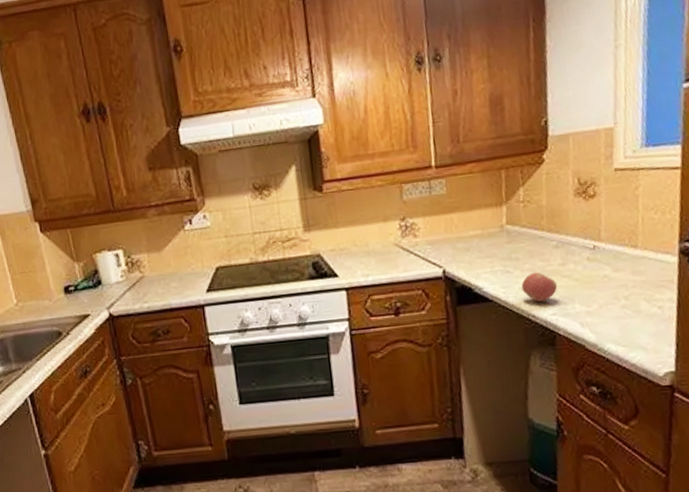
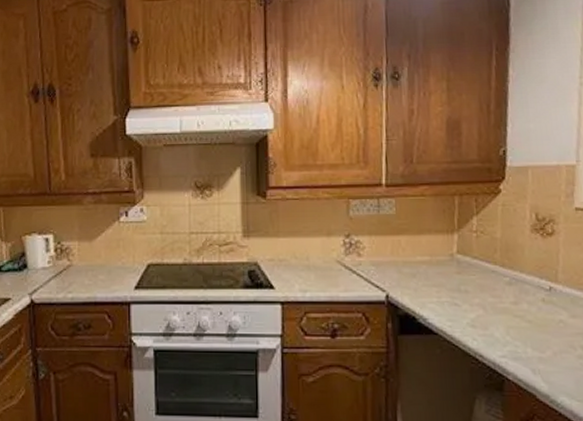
apple: present [521,272,558,302] -> none [469,308,509,341]

